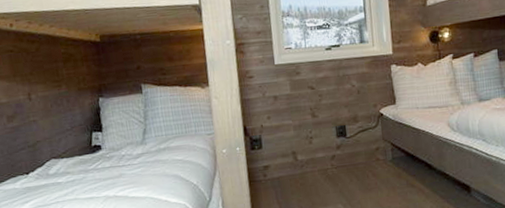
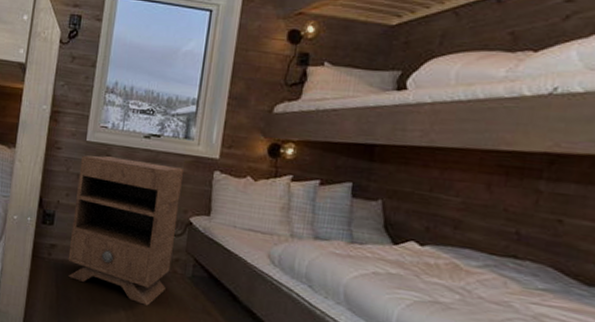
nightstand: none [274,69,374,195] -> present [68,155,183,306]

